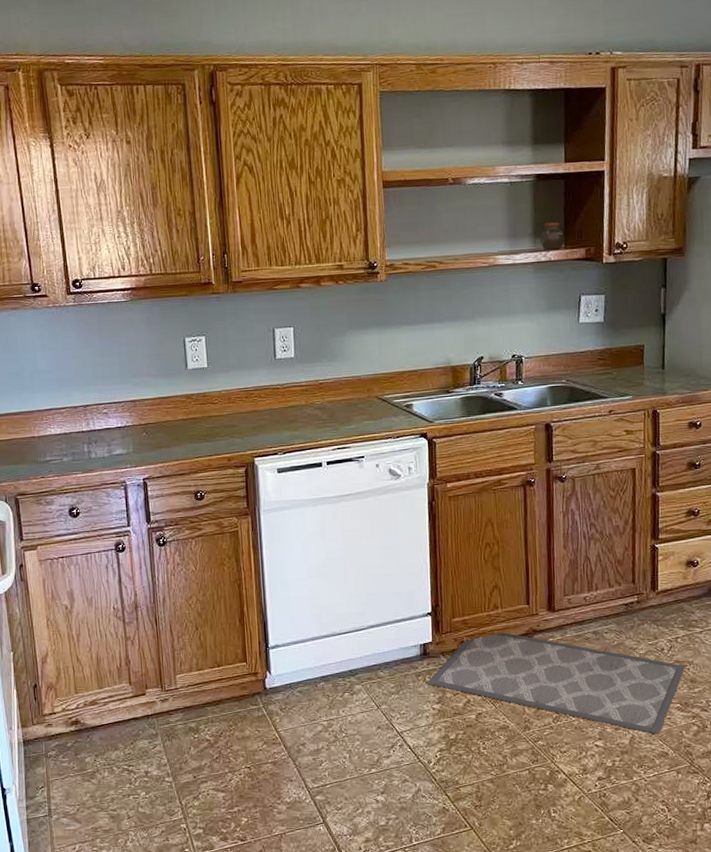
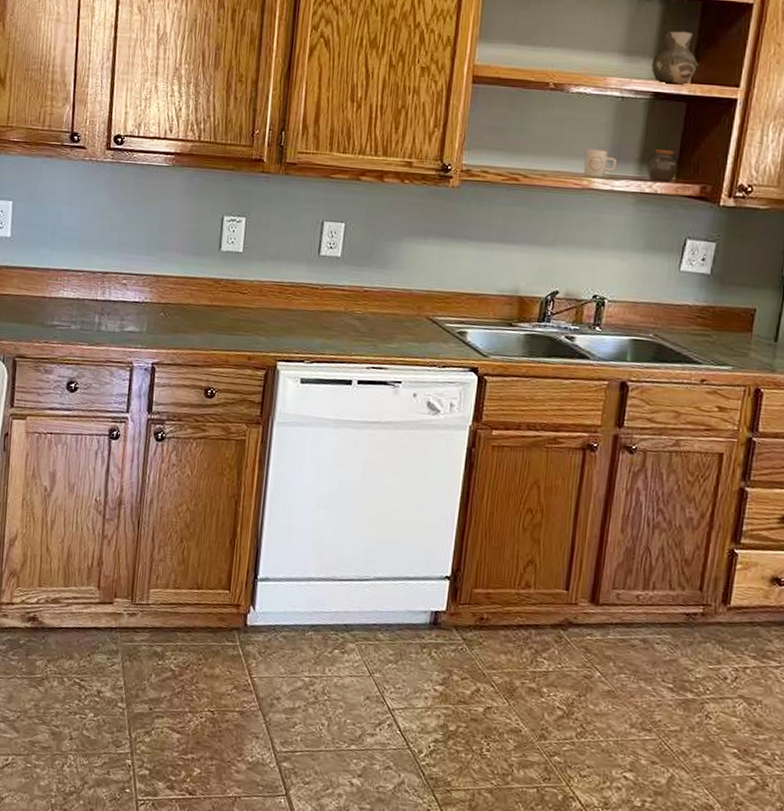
bath mat: present [428,631,685,734] -> none [433,614,751,781]
mug: none [487,230,515,255] -> present [583,149,618,178]
ceramic pitcher: none [531,118,569,167] -> present [652,31,699,86]

